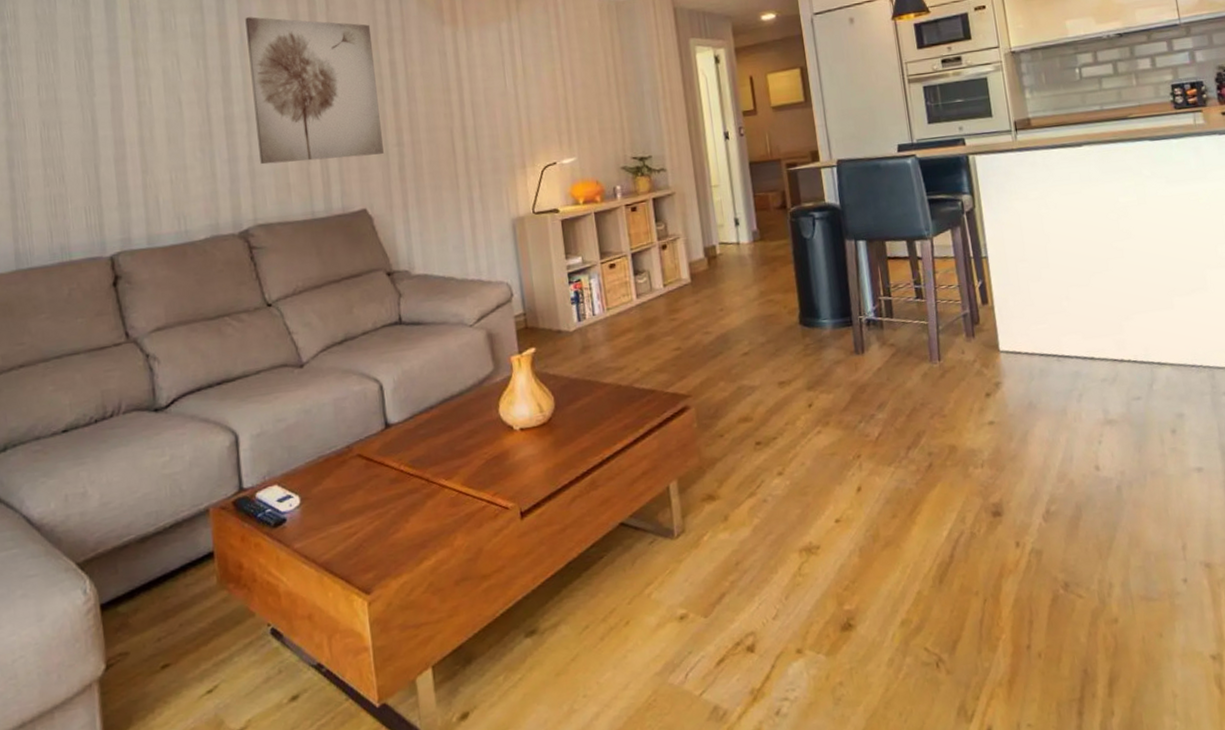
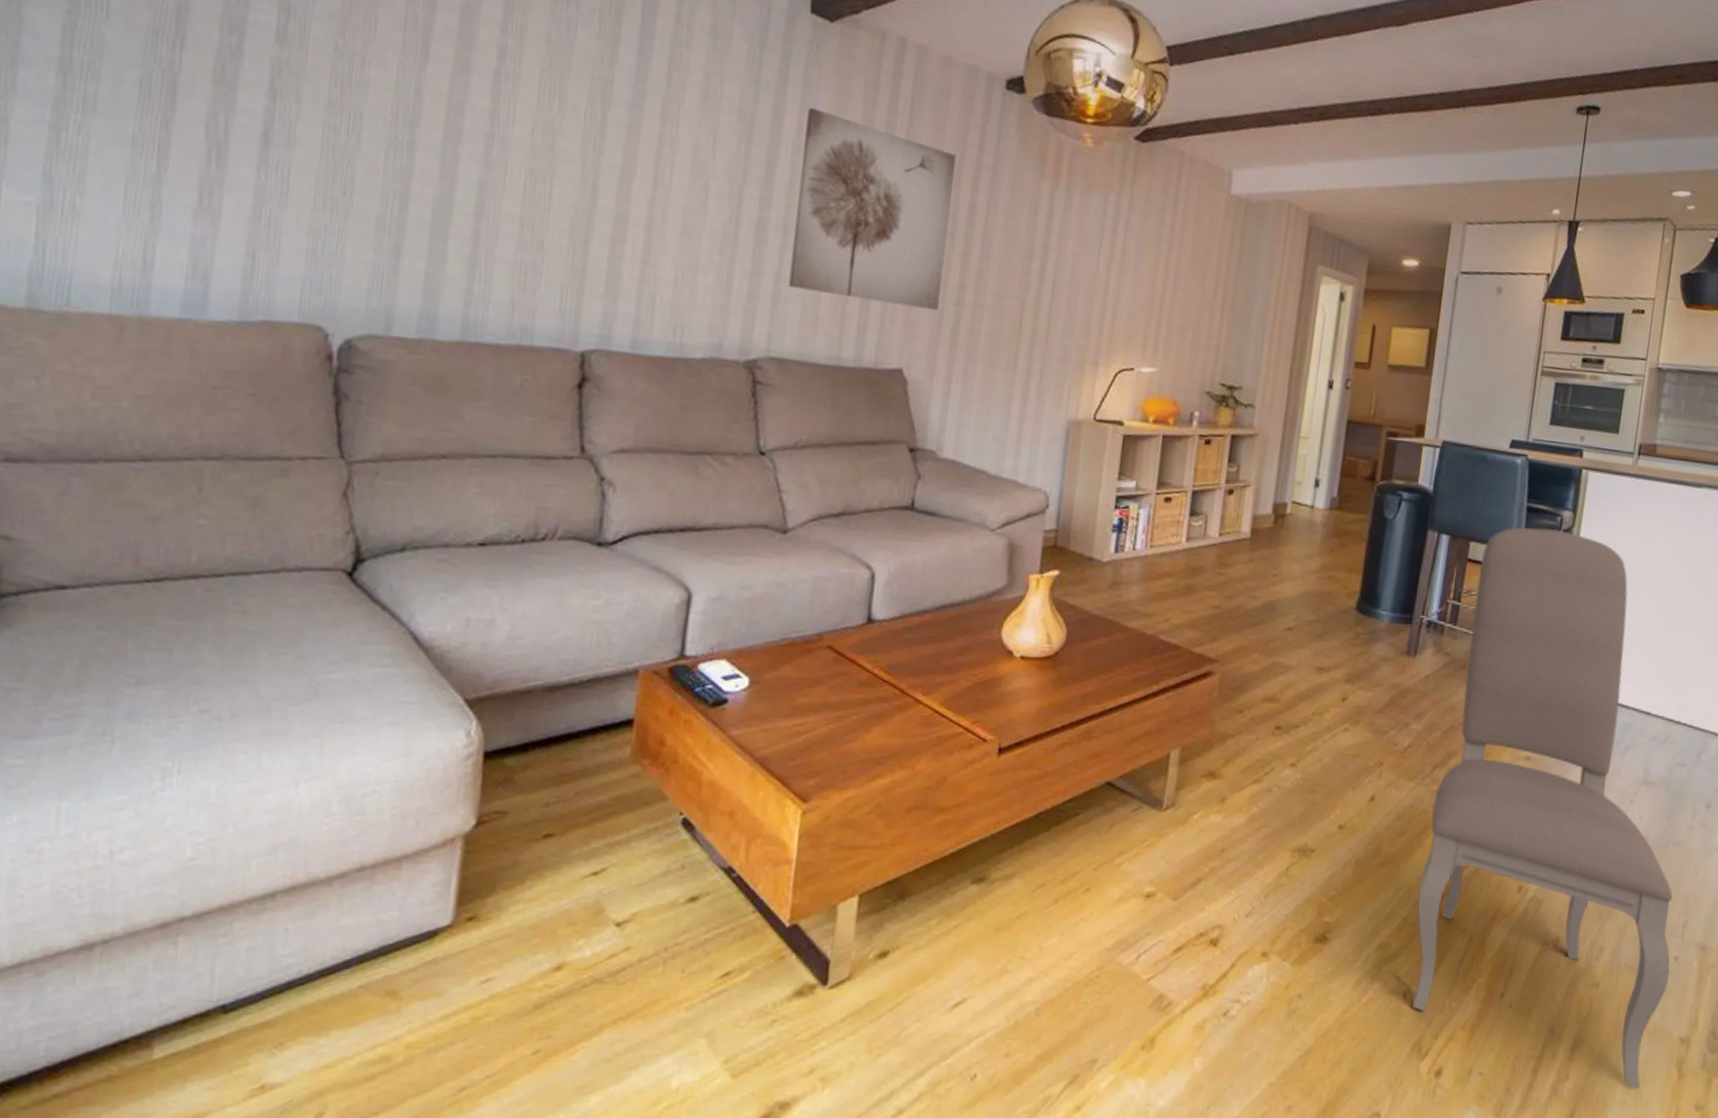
dining chair: none [898,213,1186,713] -> present [1412,527,1673,1090]

